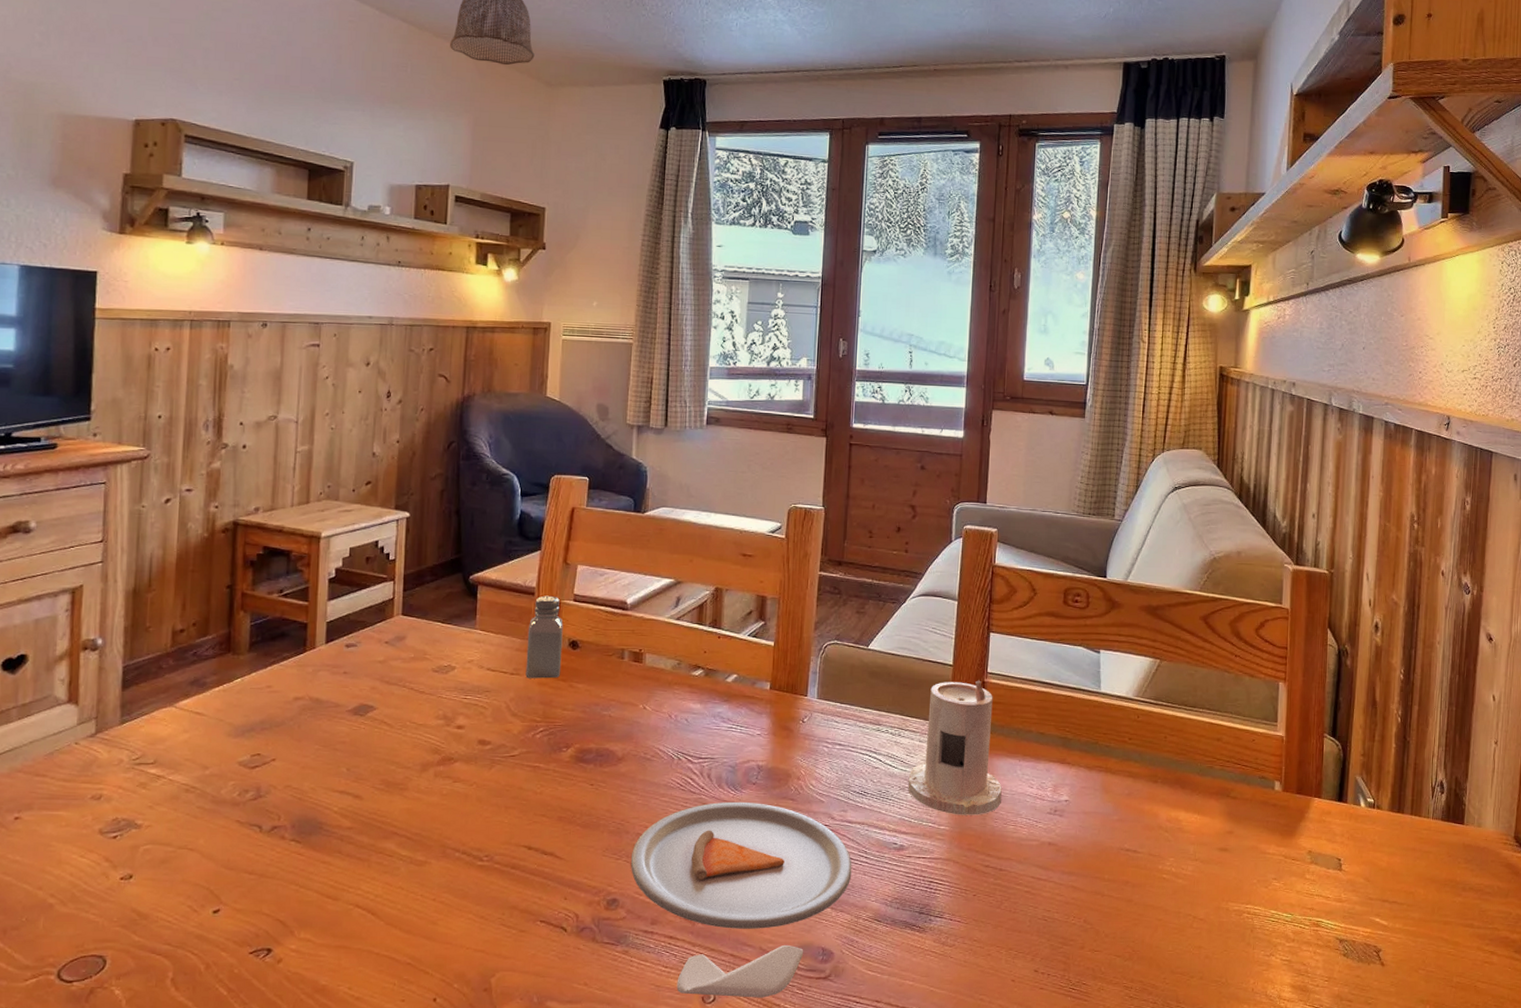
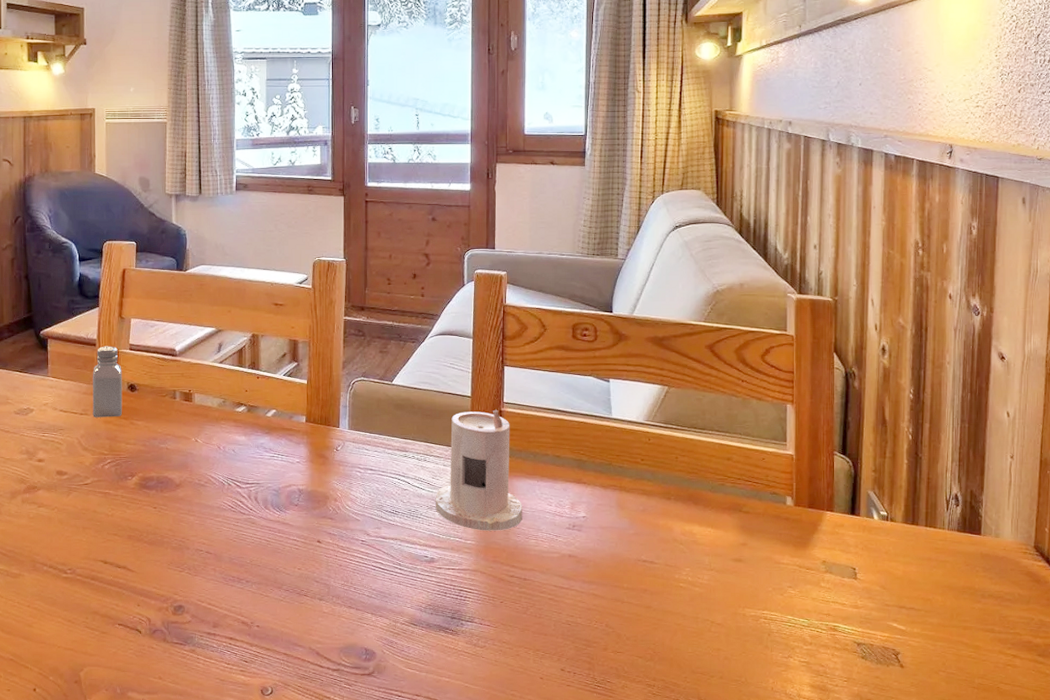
dinner plate: present [630,801,852,998] -> none [192,521,388,691]

